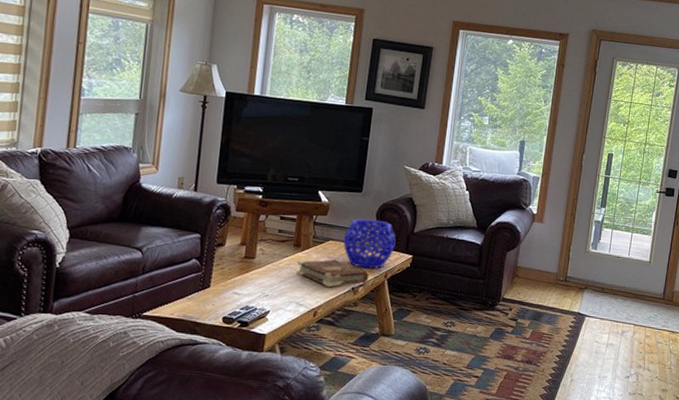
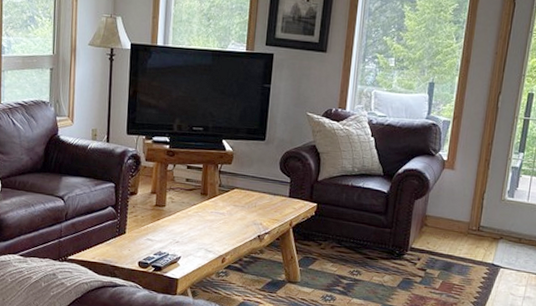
book: present [296,259,369,288] -> none [203,207,274,235]
decorative bowl: present [343,218,396,269] -> none [248,167,300,217]

